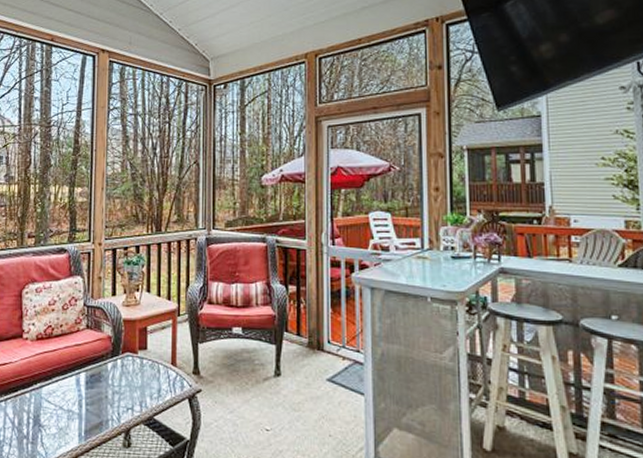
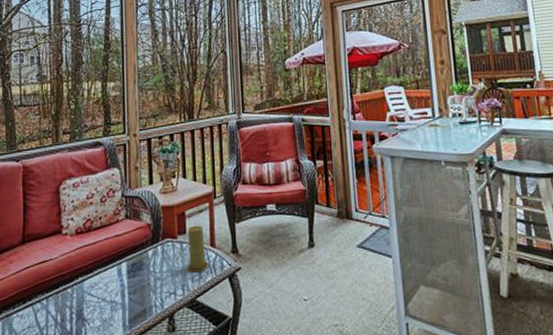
candle: none [146,342,168,390] -> present [187,225,209,273]

